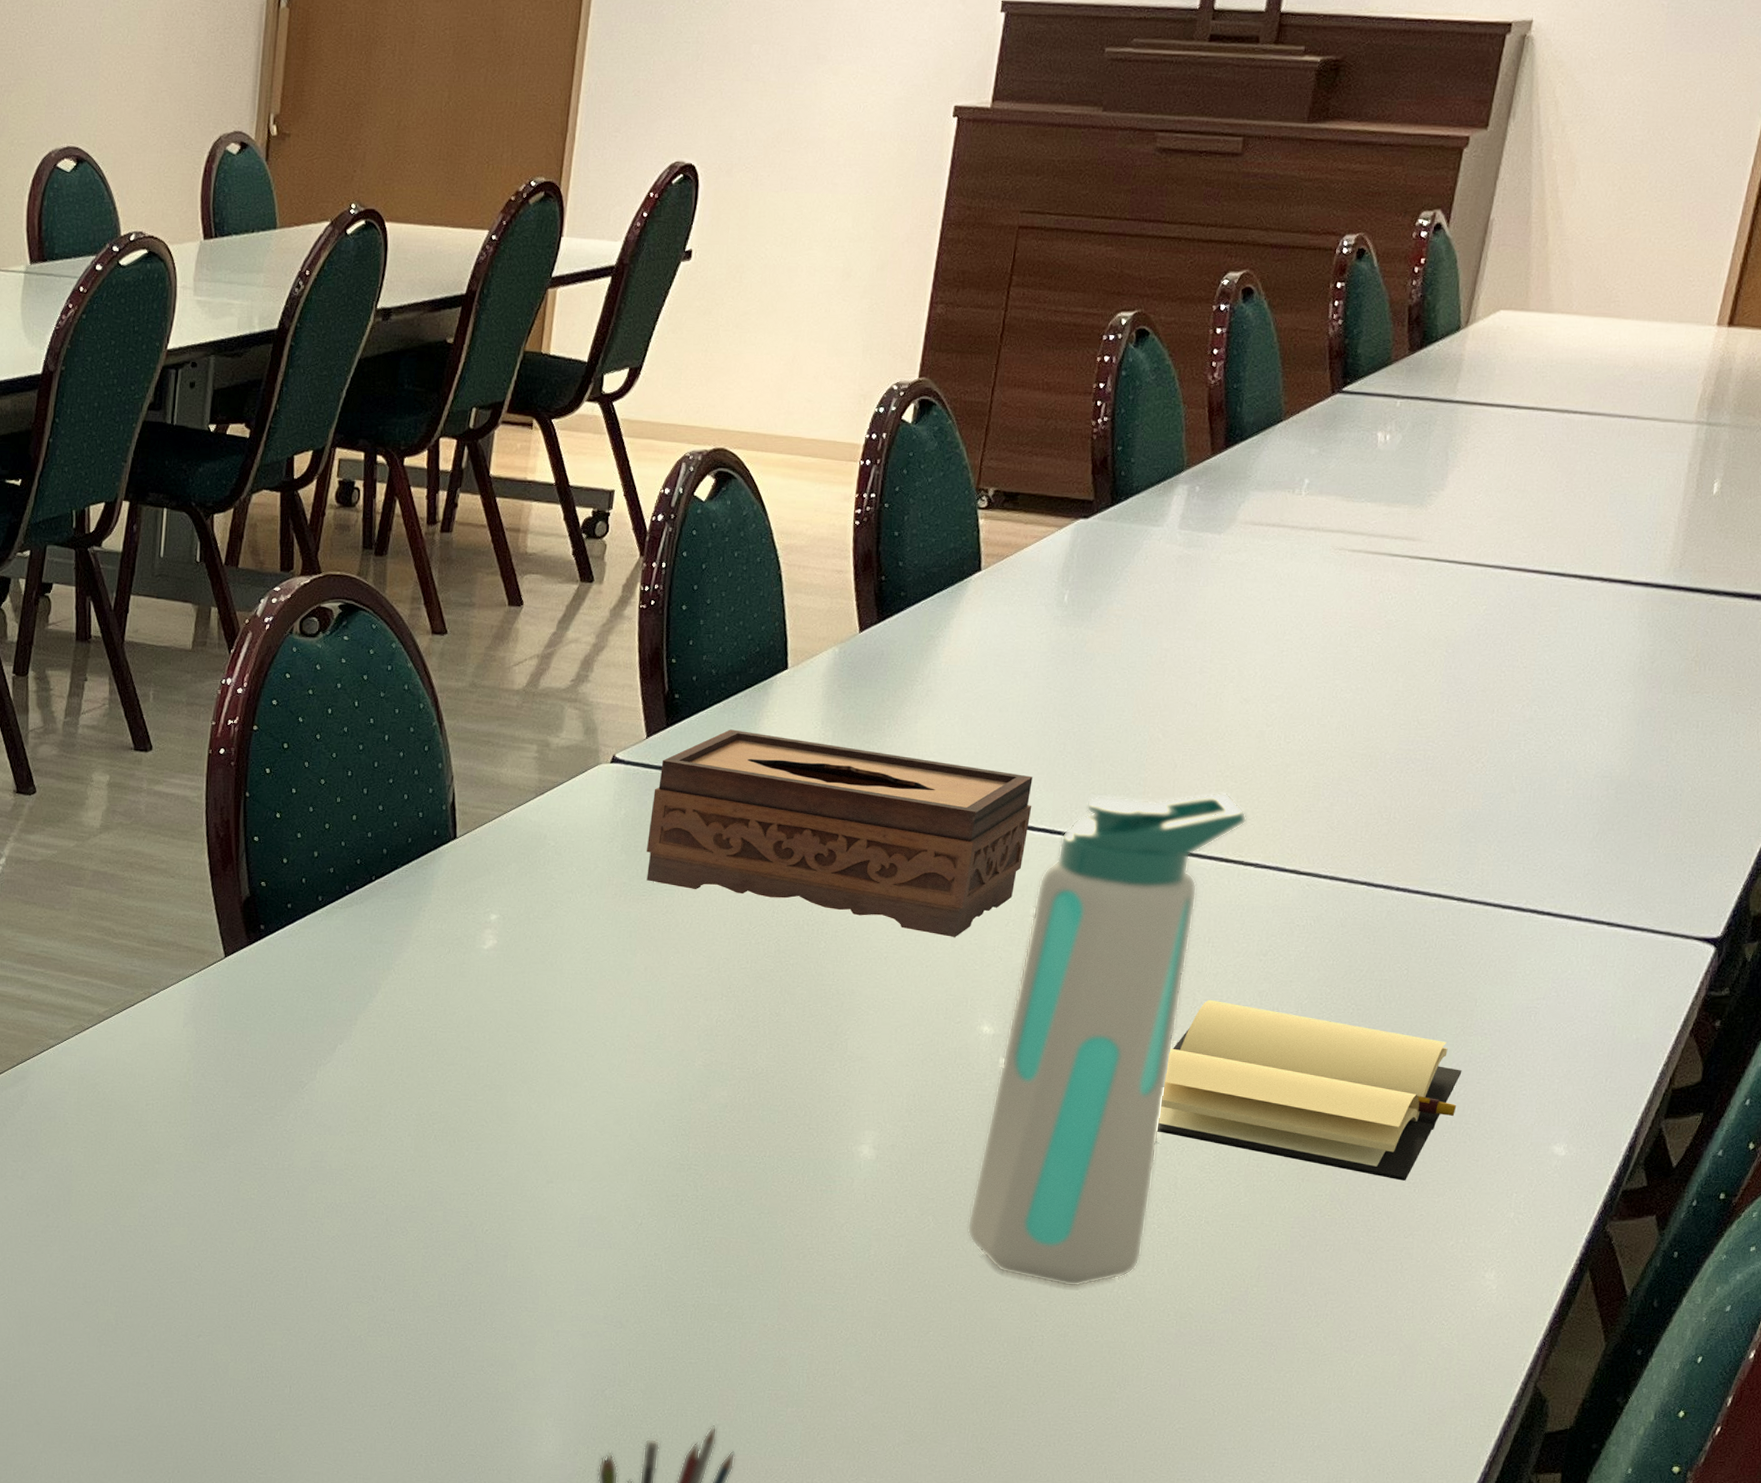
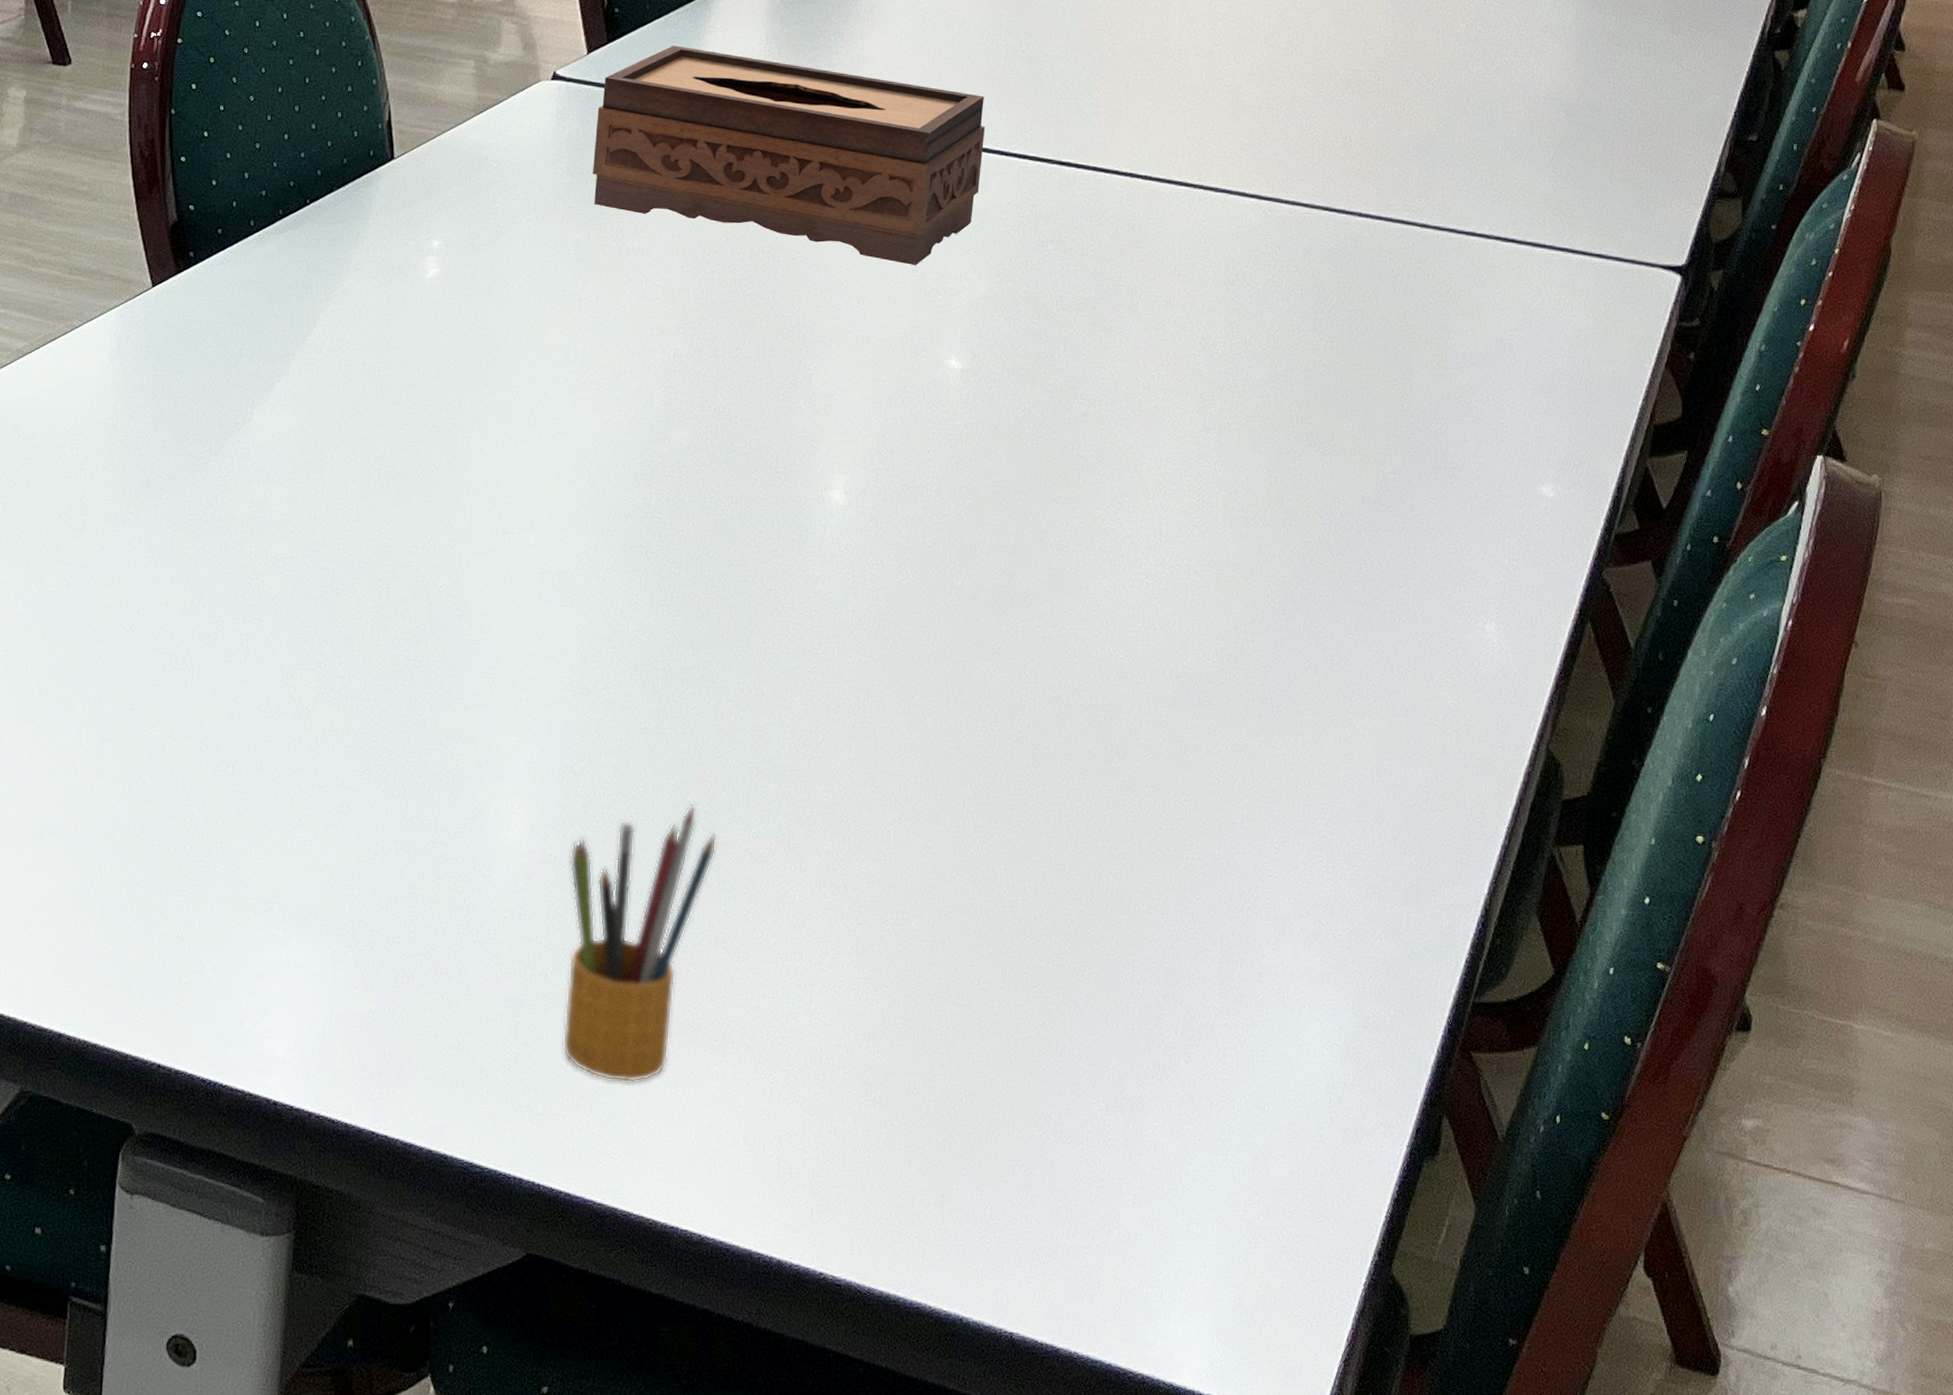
water bottle: present [967,792,1247,1287] -> none [948,113,1203,645]
book: present [1157,999,1462,1181] -> none [1137,331,1442,525]

